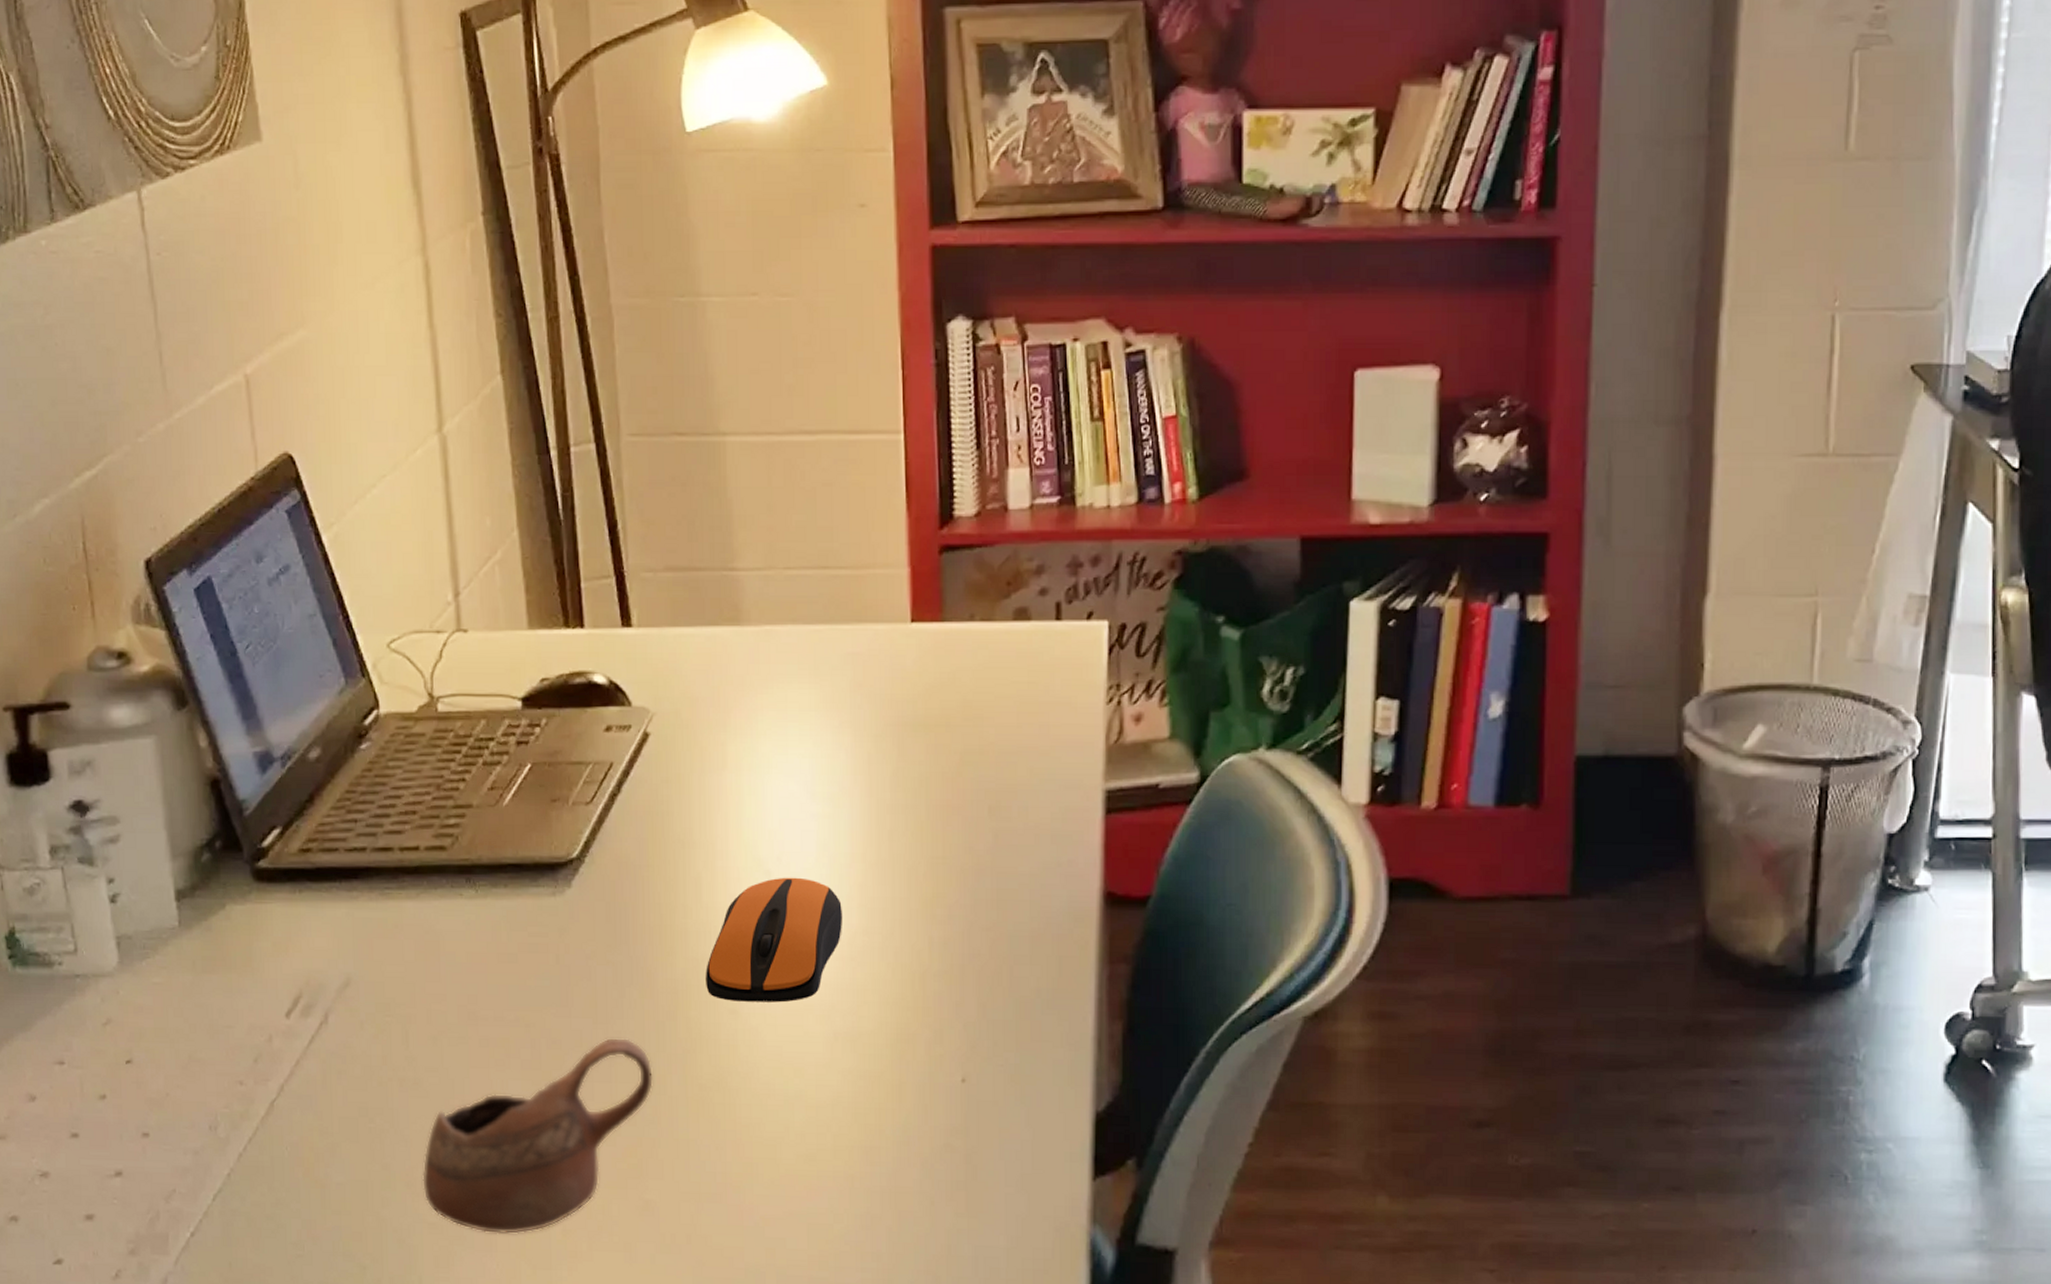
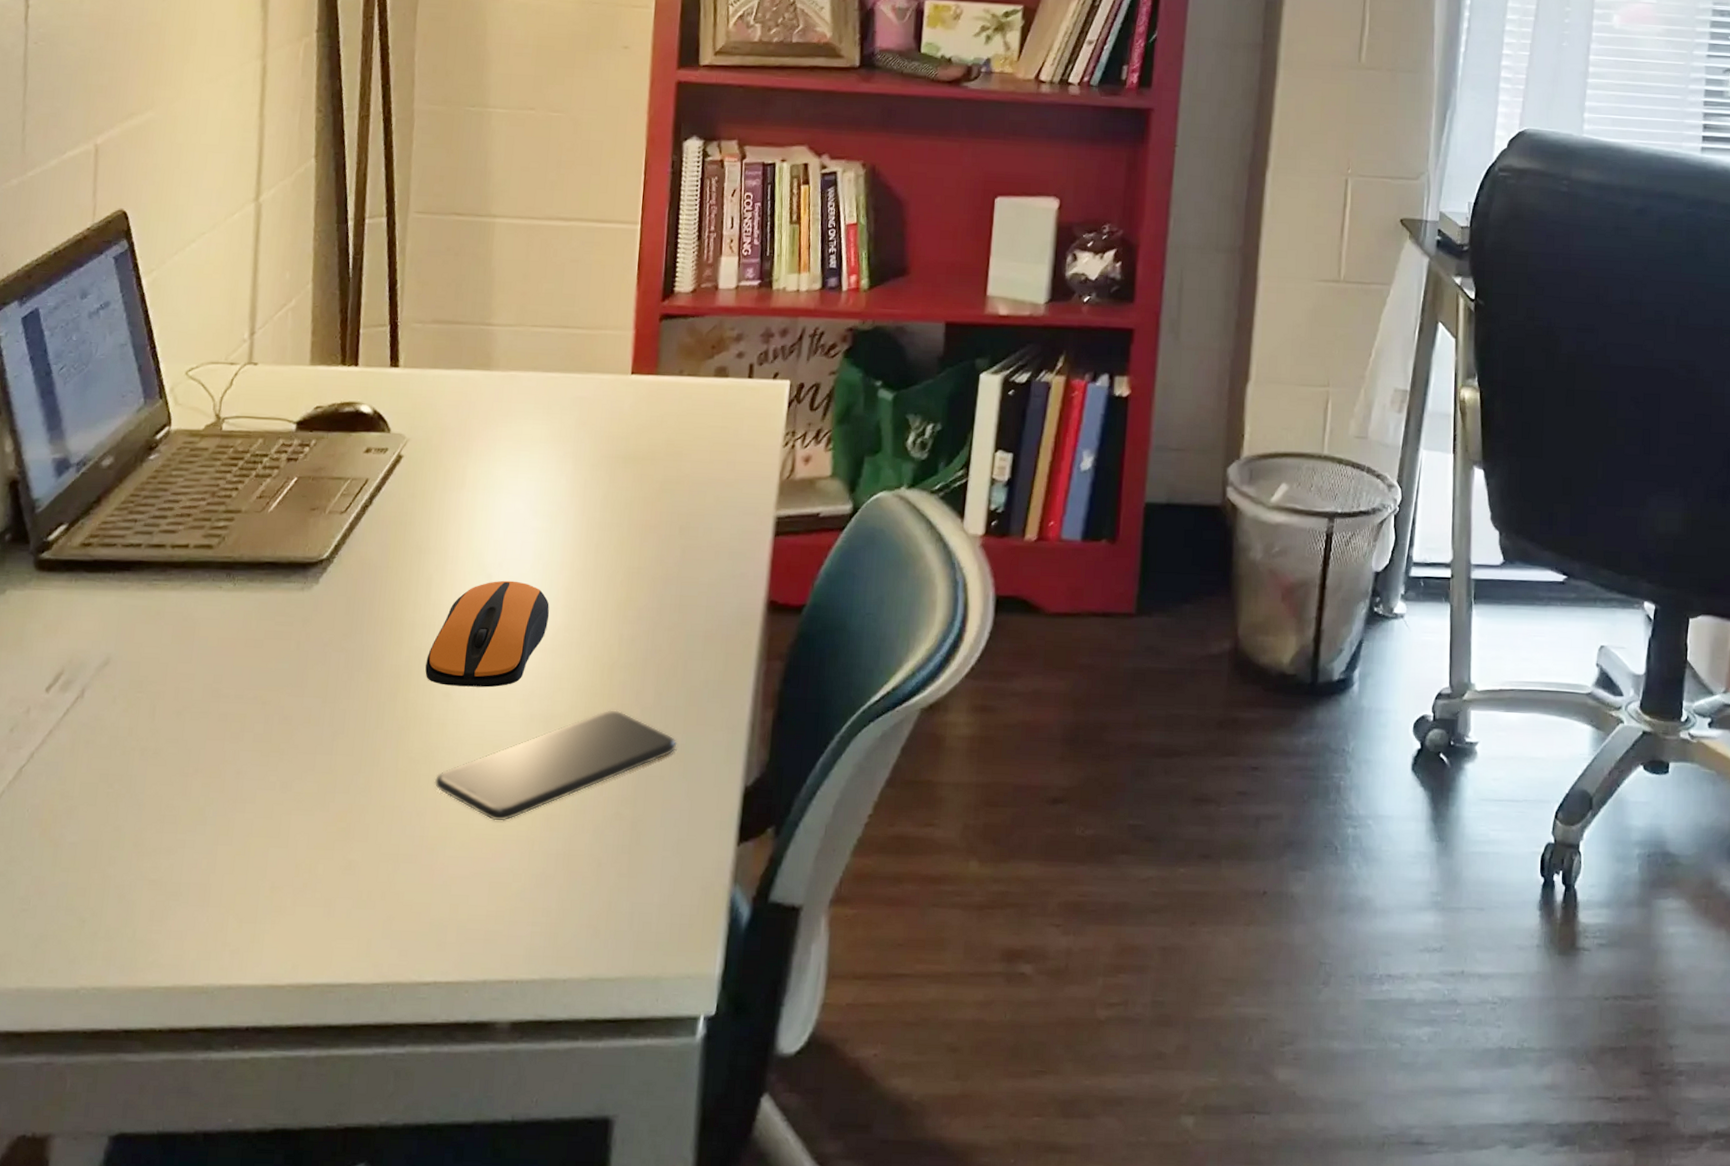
cup: present [422,1037,654,1235] -> none [148,714,371,891]
smartphone: none [731,1025,1010,1155] -> present [434,710,677,821]

